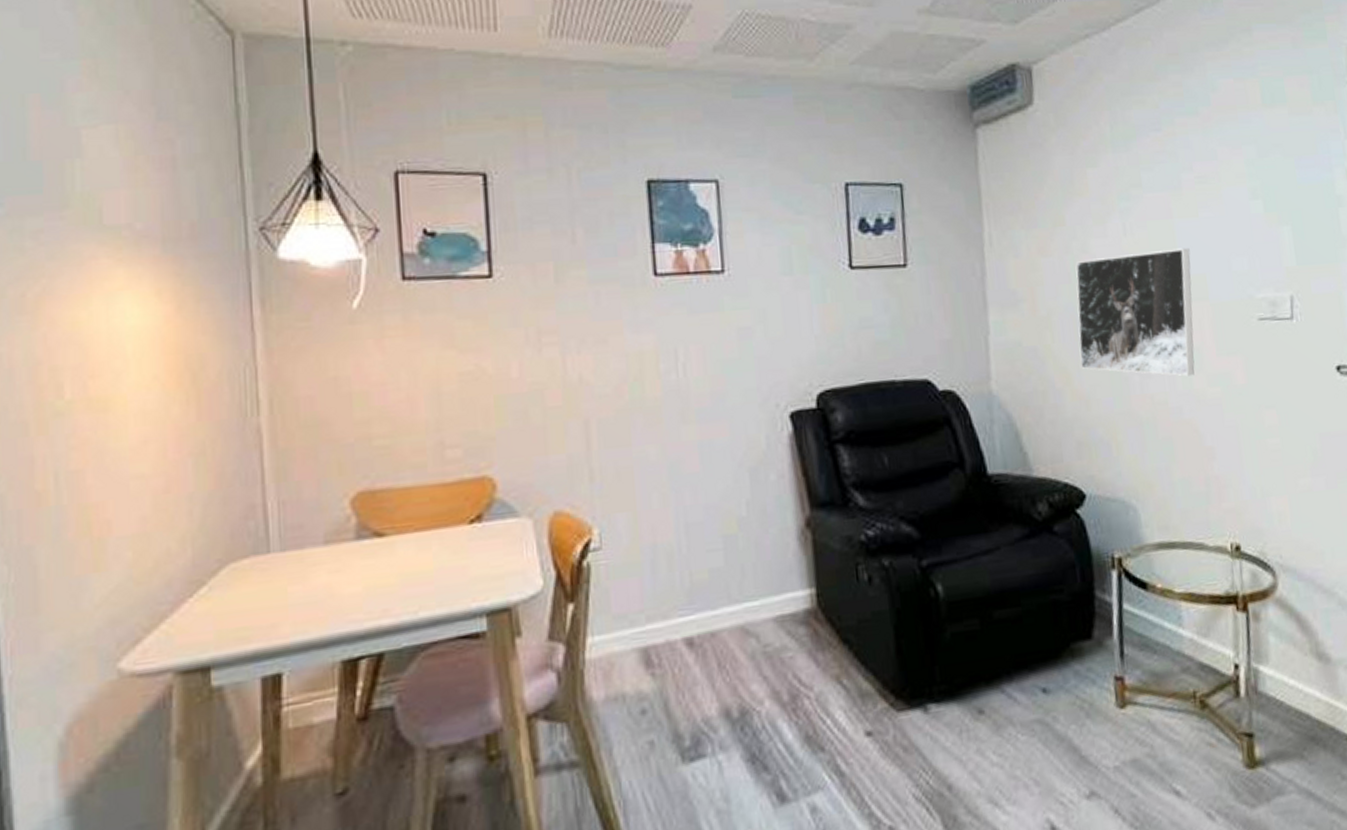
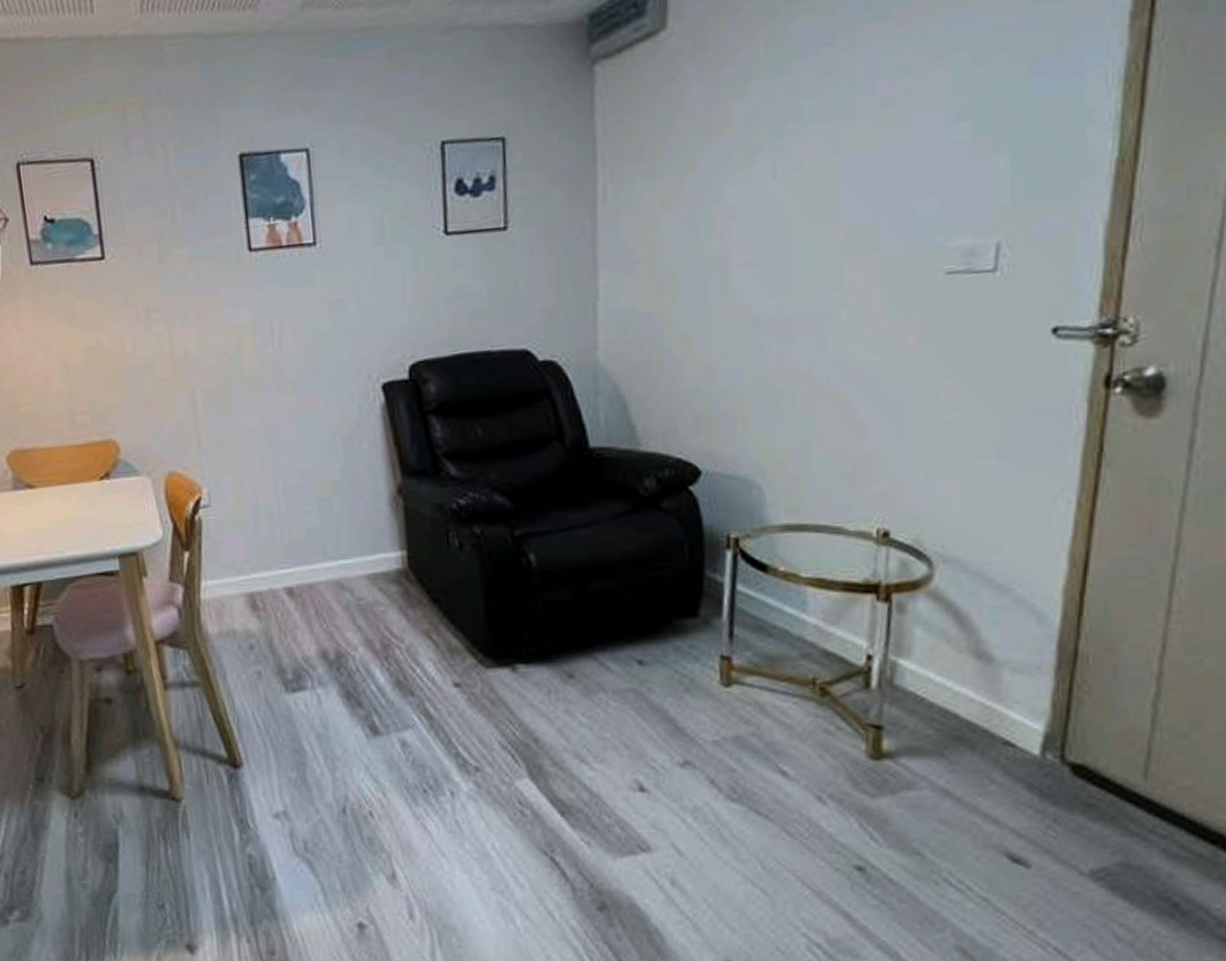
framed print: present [1075,247,1195,377] -> none [705,189,860,343]

